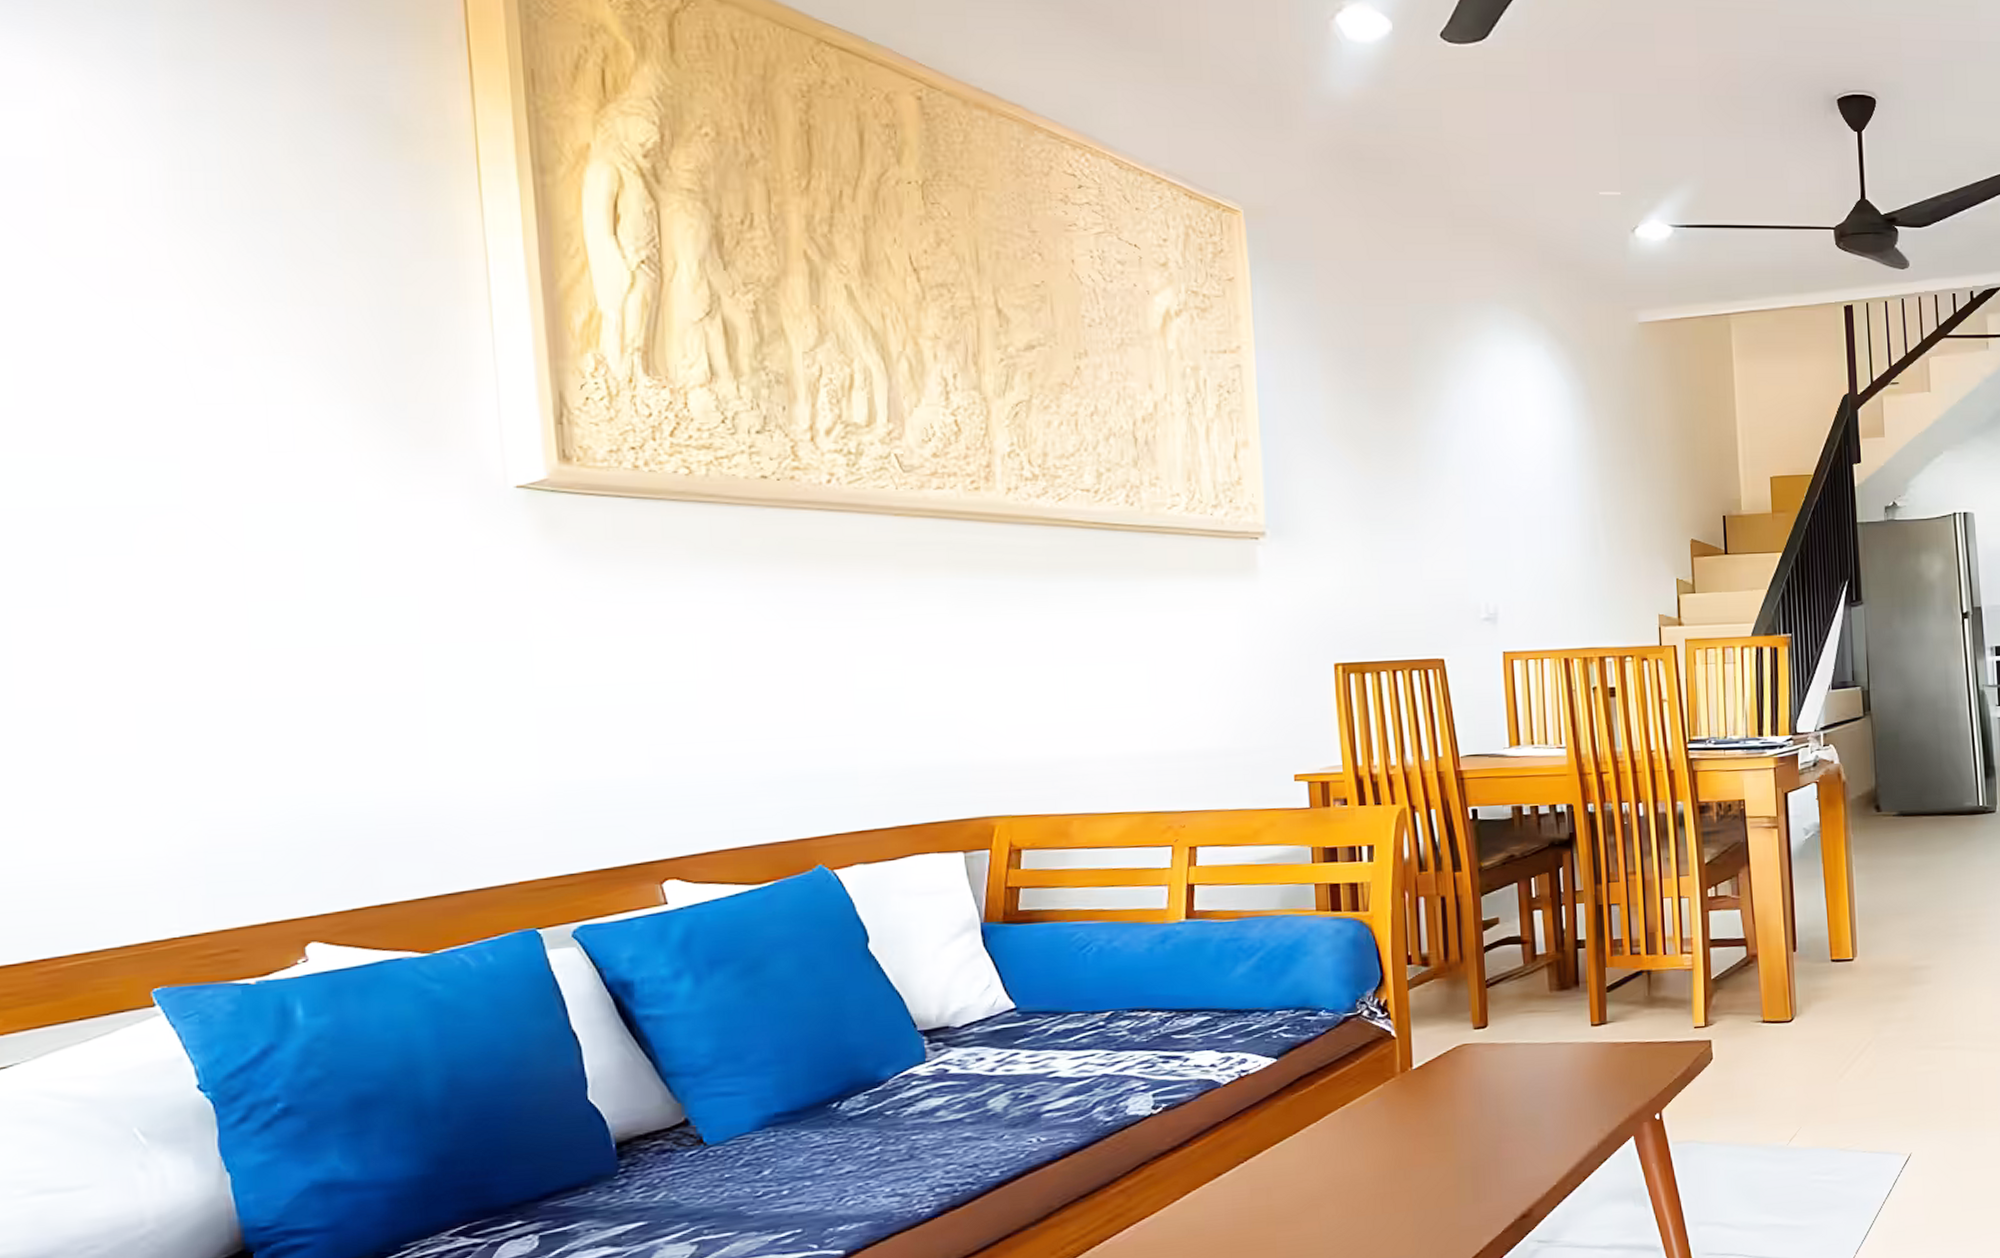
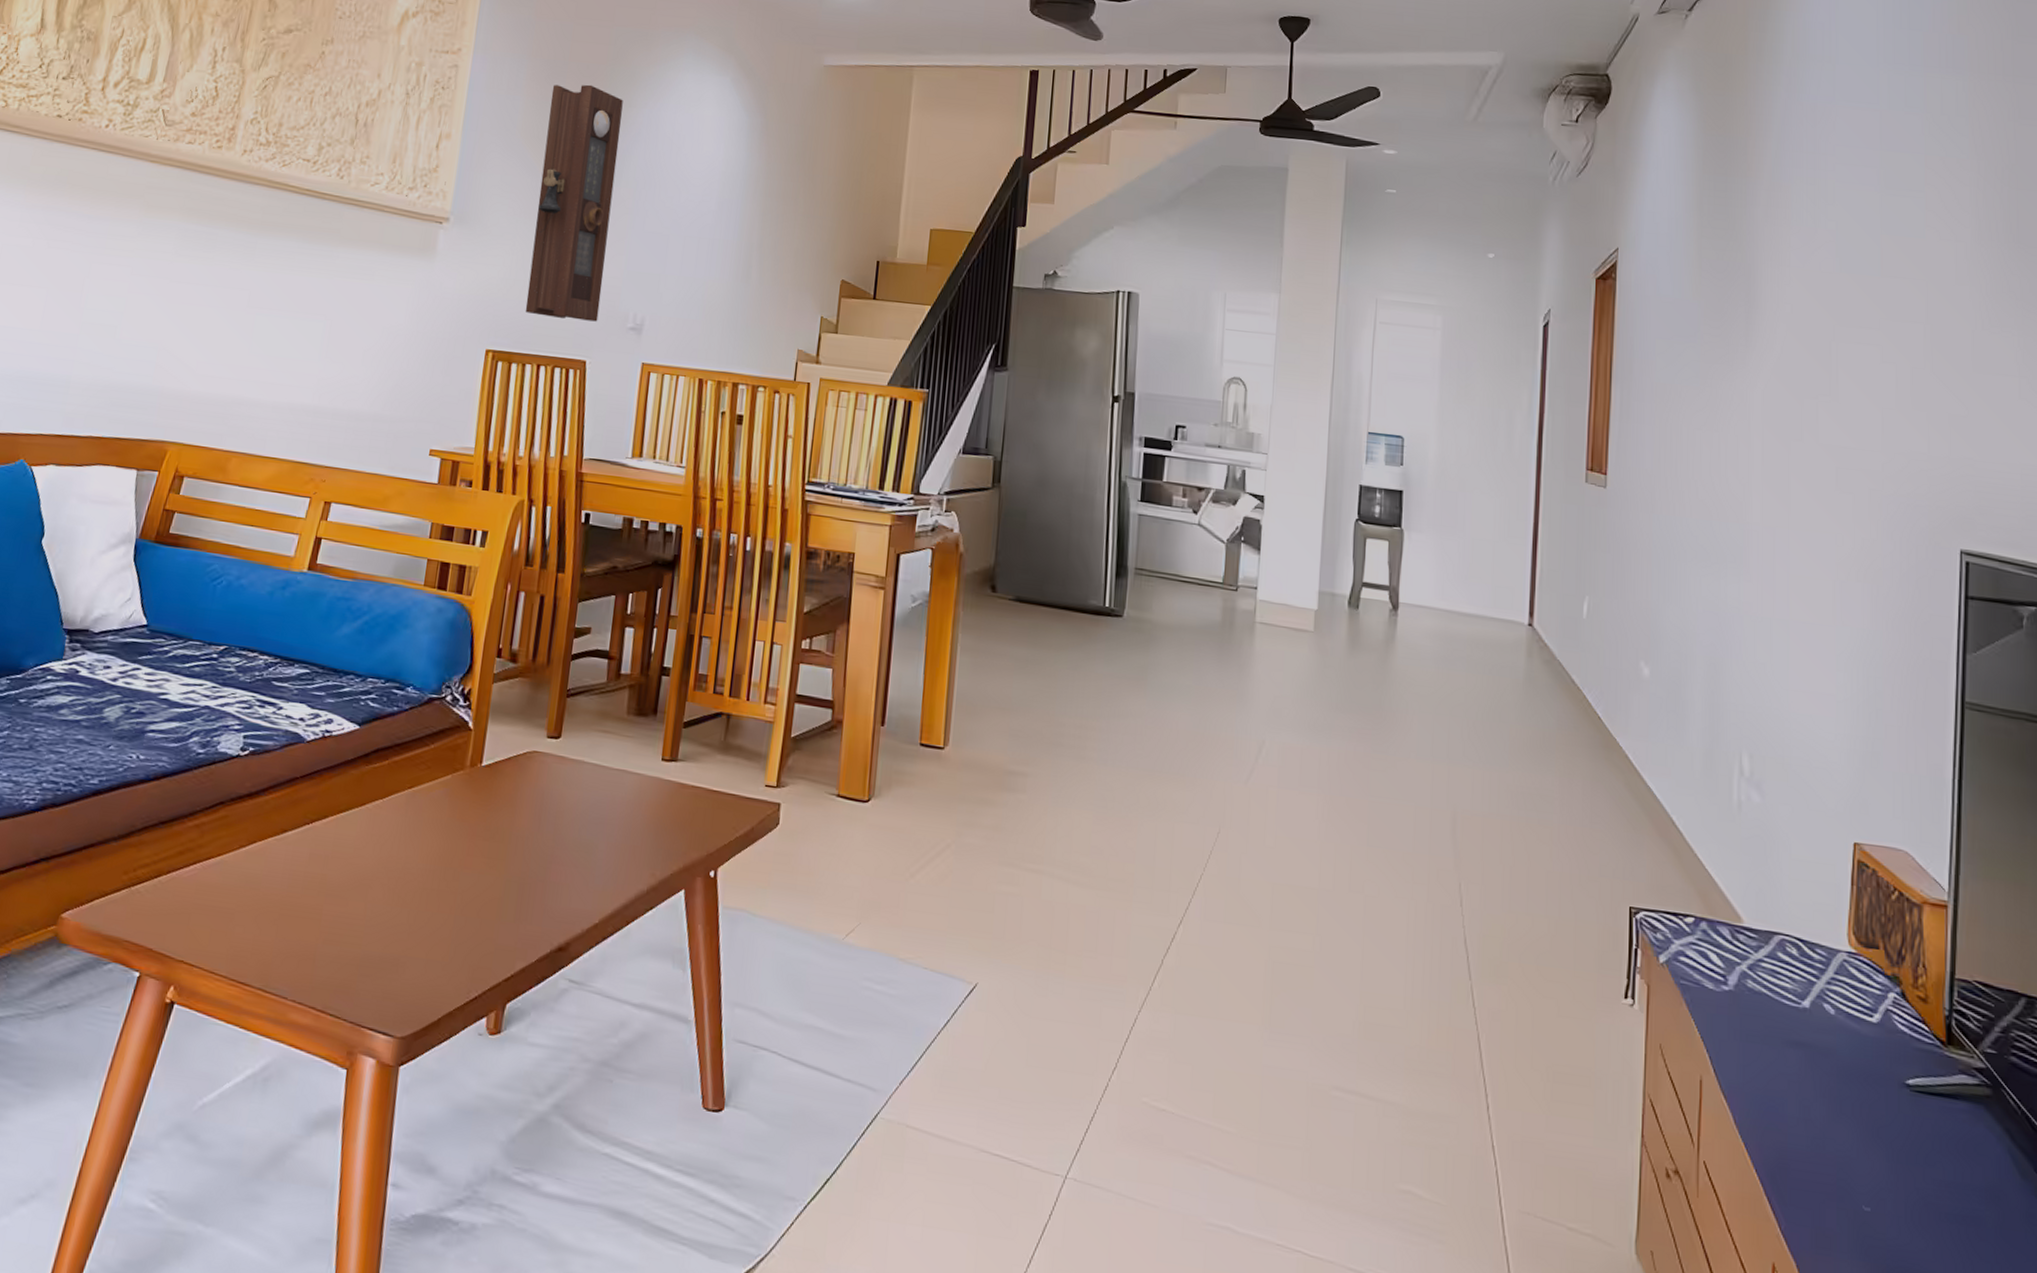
pendulum clock: none [1352,370,1449,621] -> present [525,84,623,322]

